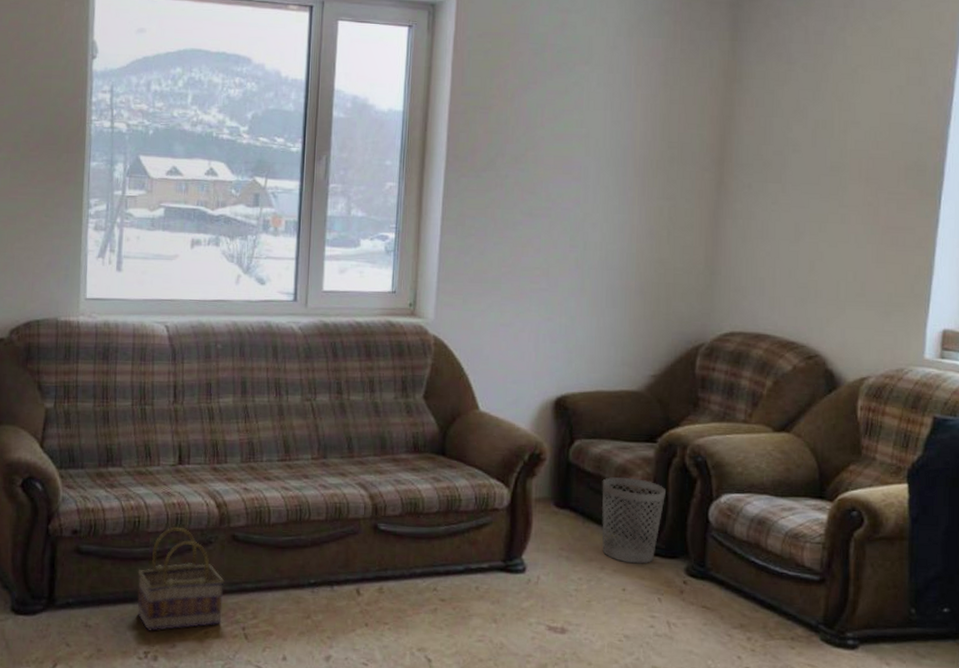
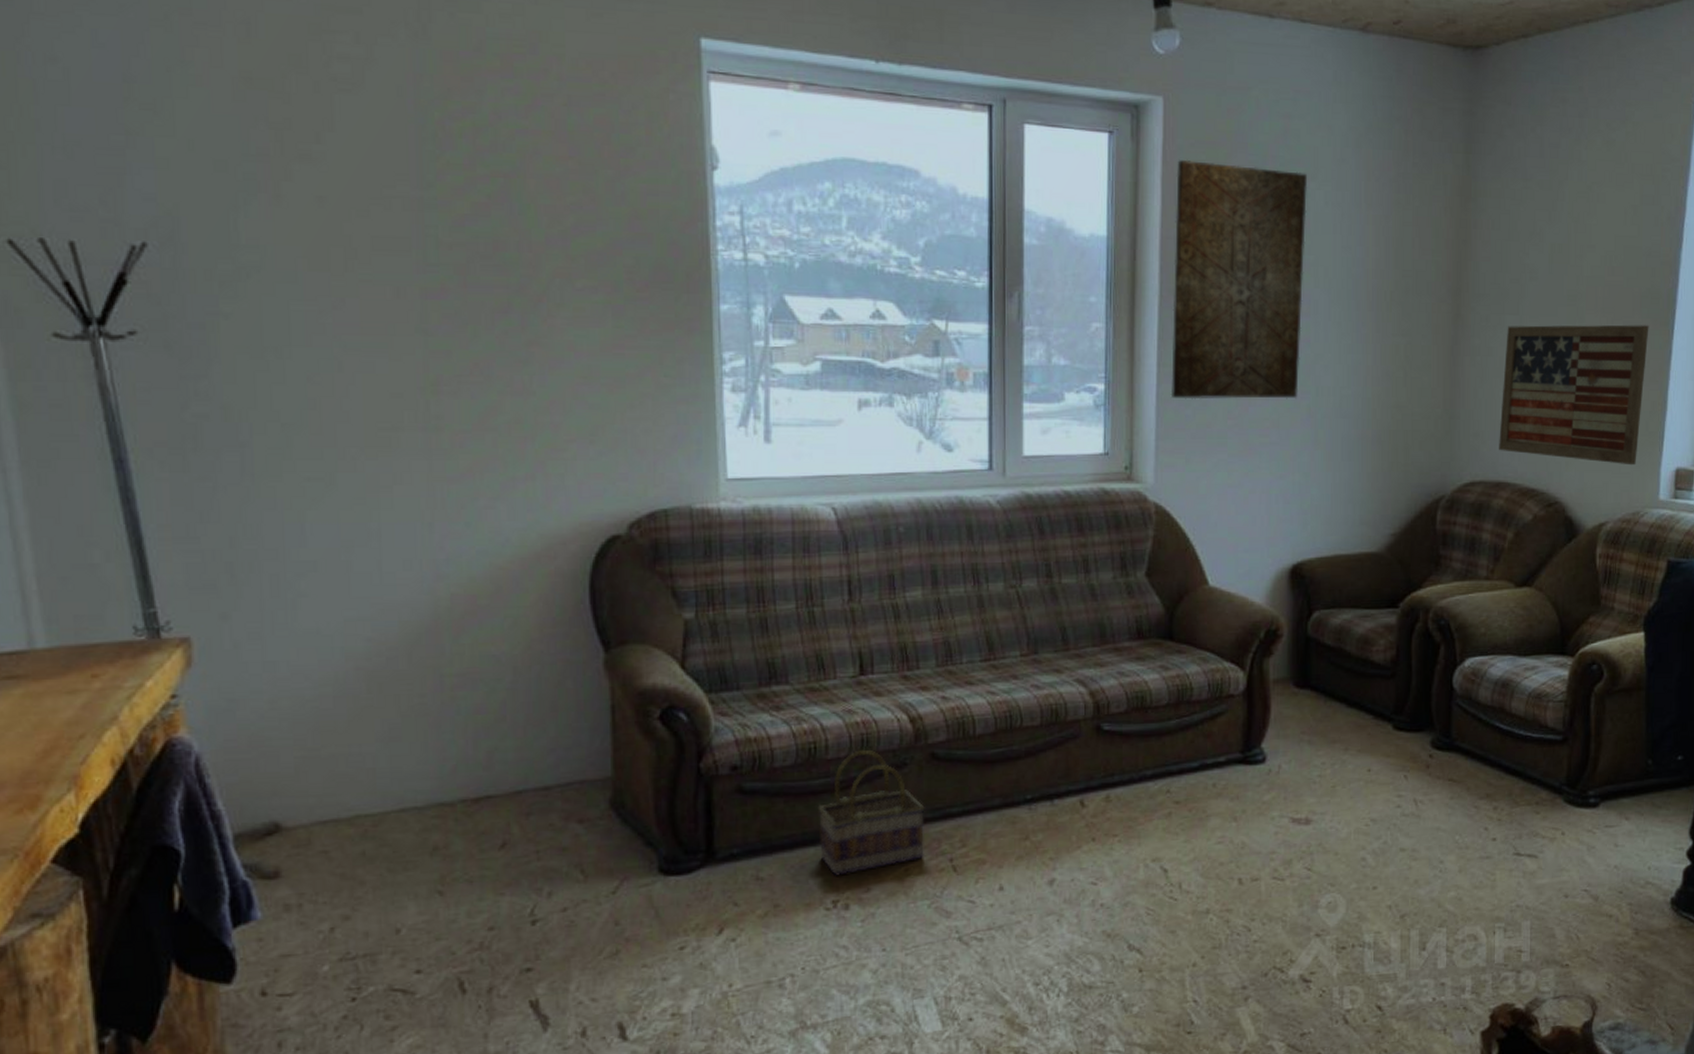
wall art: none [452,47,582,252] -> present [1170,159,1307,400]
wastebasket: present [601,477,666,564] -> none [1343,648,1409,741]
wall art: none [759,193,915,325] -> present [1499,325,1649,466]

